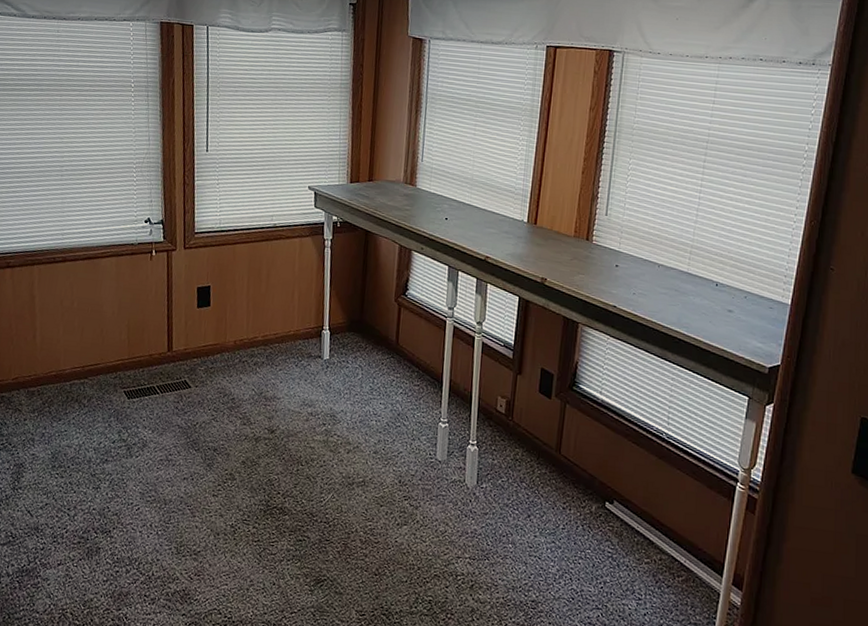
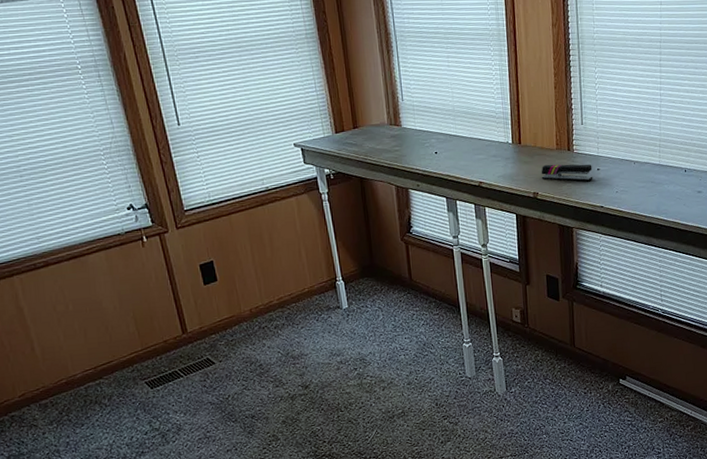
stapler: none [553,250,611,277] -> present [541,164,593,182]

